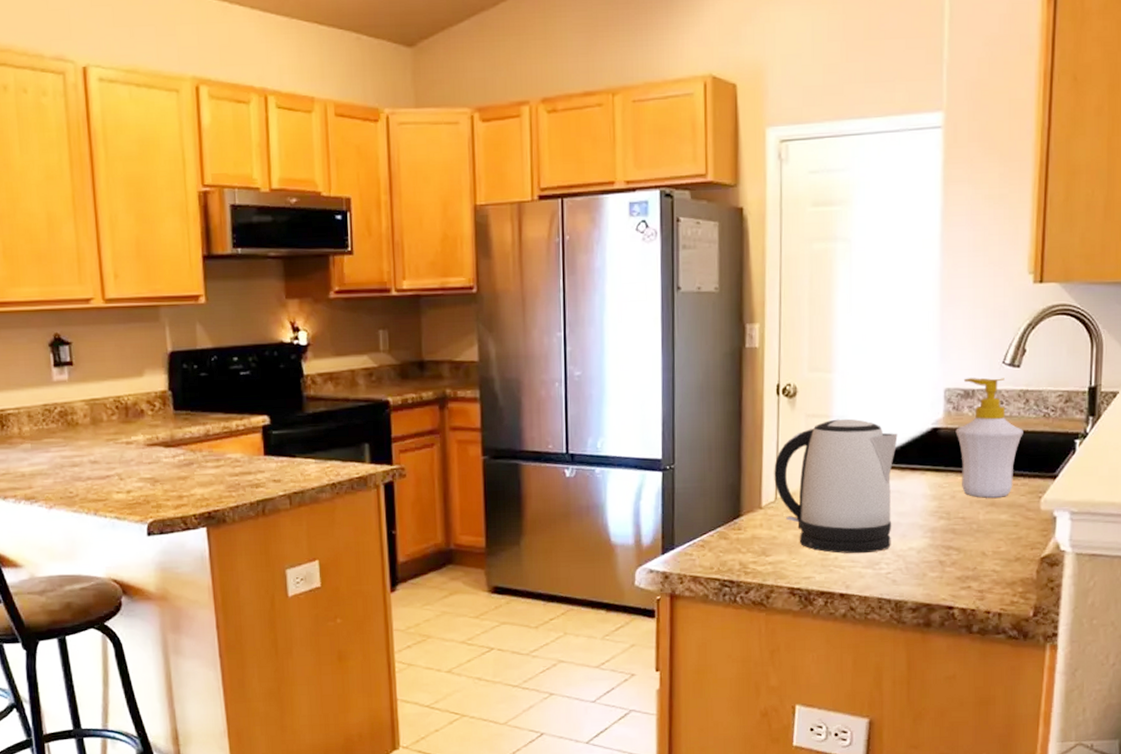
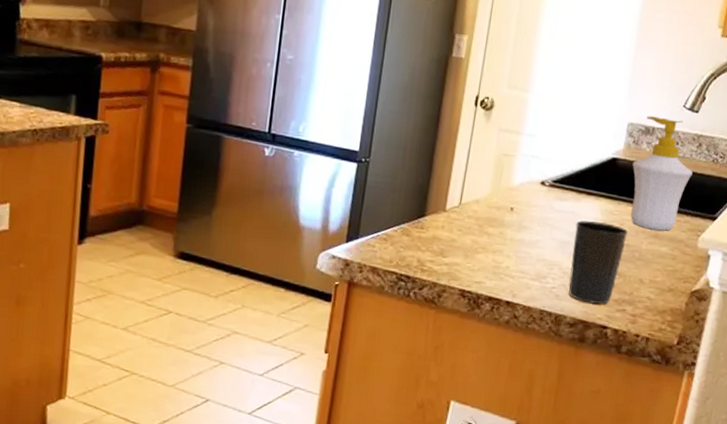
kettle: present [774,418,898,554] -> none [461,136,580,267]
cup: none [903,497,961,585] -> present [568,220,628,305]

